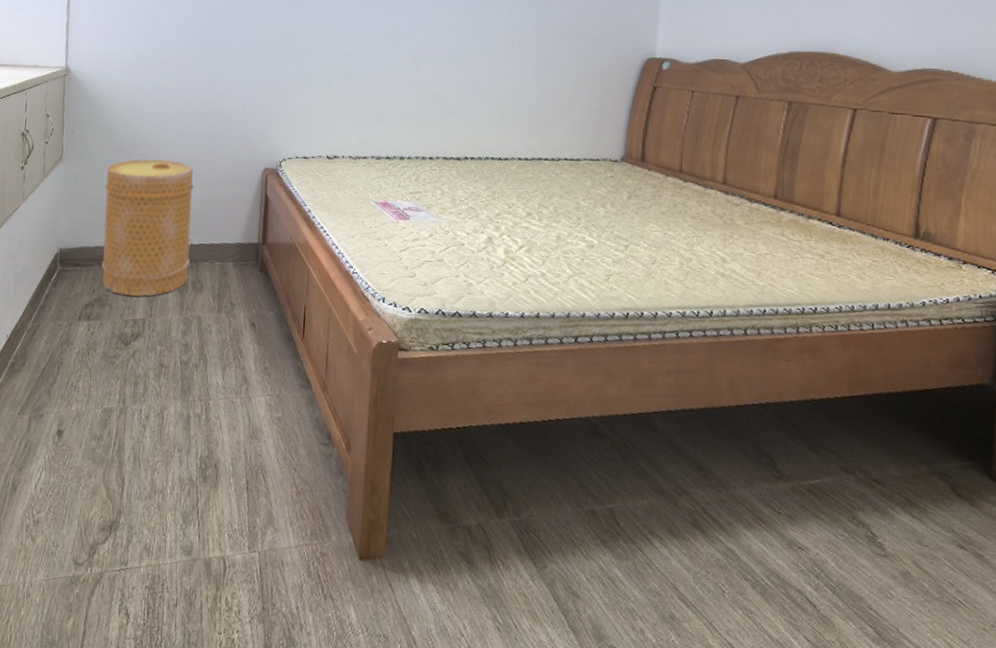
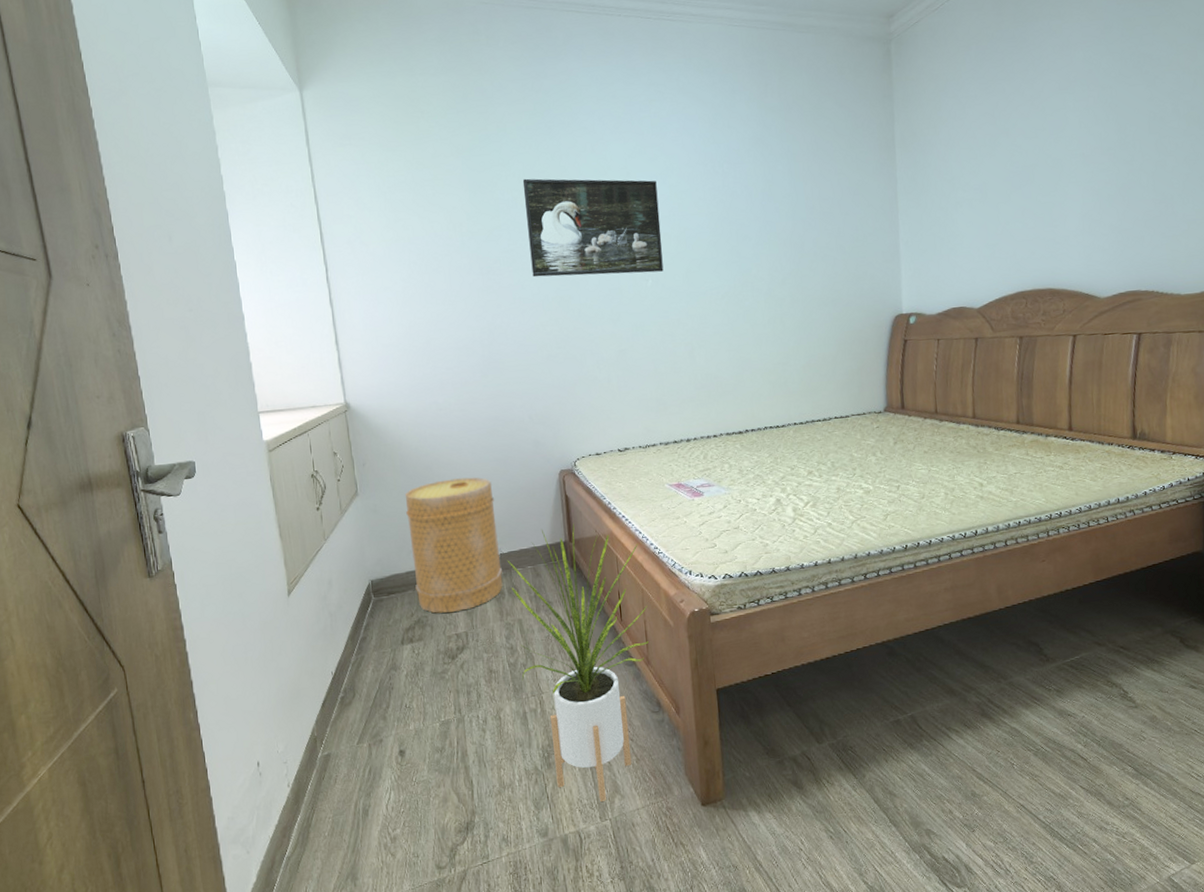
house plant: none [191,225,333,531] -> present [507,523,649,801]

